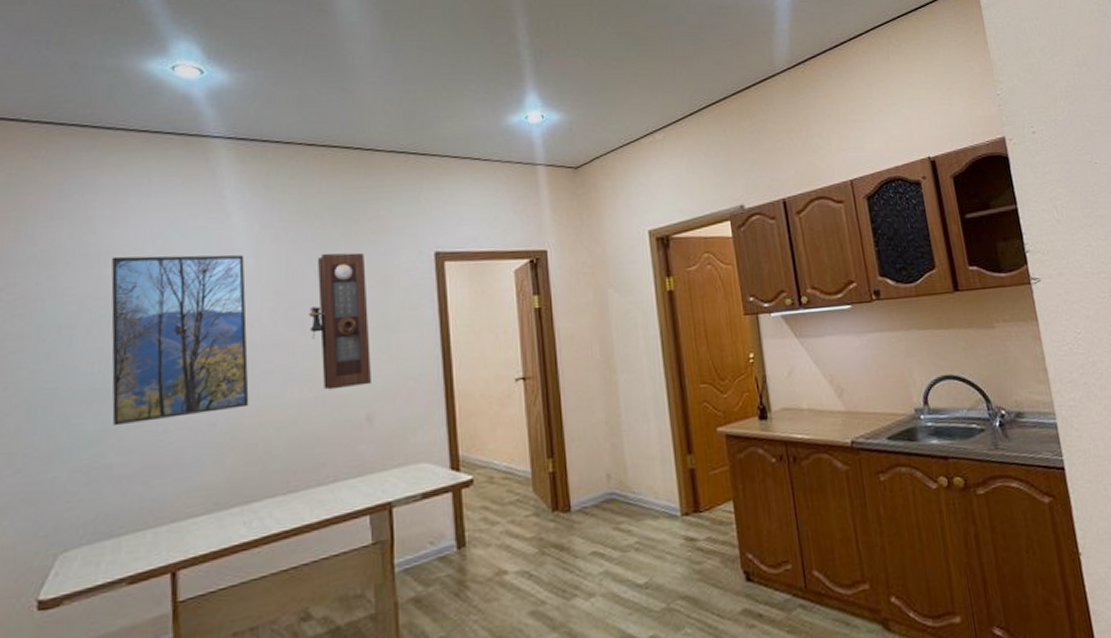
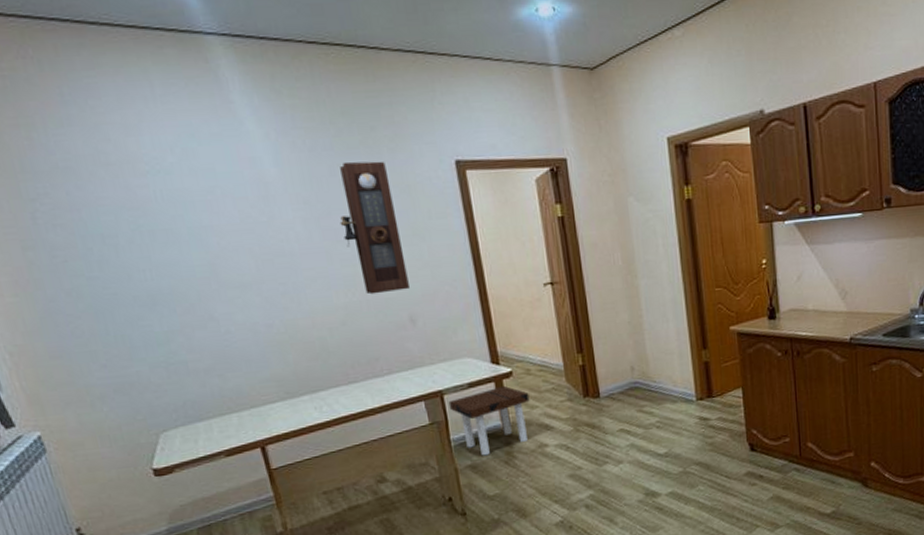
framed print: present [111,254,249,426] -> none [135,163,299,328]
side table: none [397,496,490,586] -> present [448,385,530,456]

